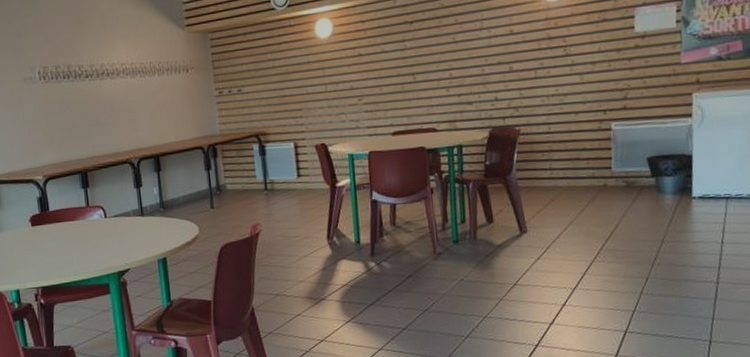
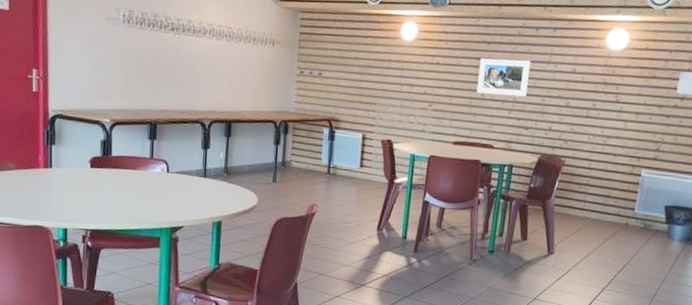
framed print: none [405,31,463,78] -> present [476,58,531,97]

